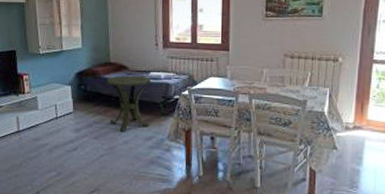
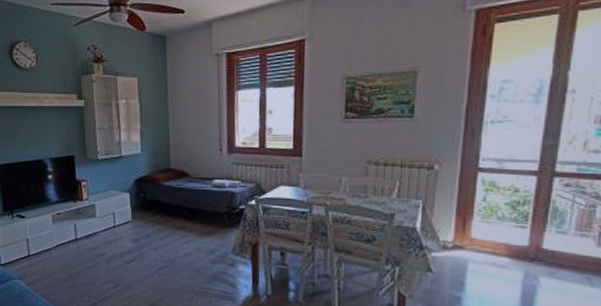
side table: present [106,75,152,131] -> none [166,182,215,243]

